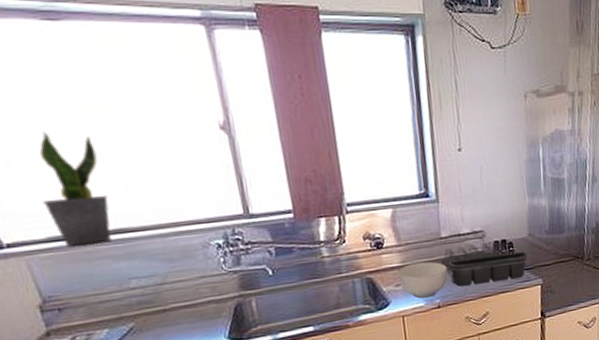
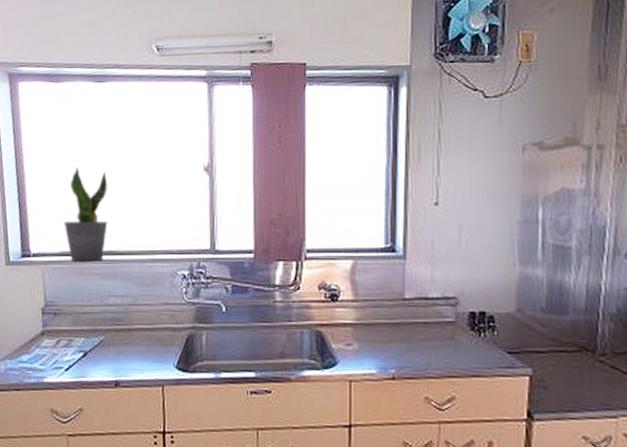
bowl: present [397,261,448,298] -> none [350,323,408,365]
dish rack: present [439,243,528,287] -> none [400,312,514,363]

